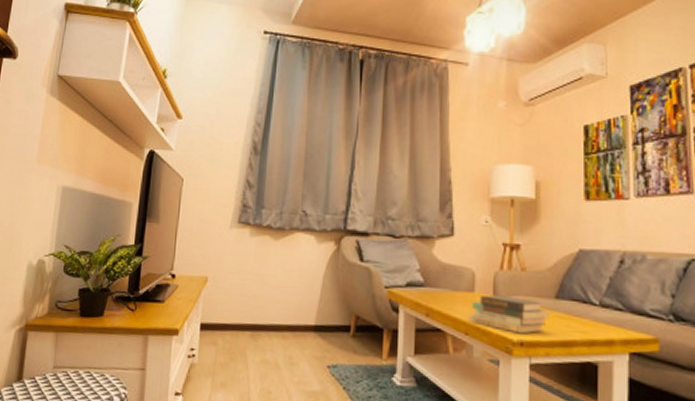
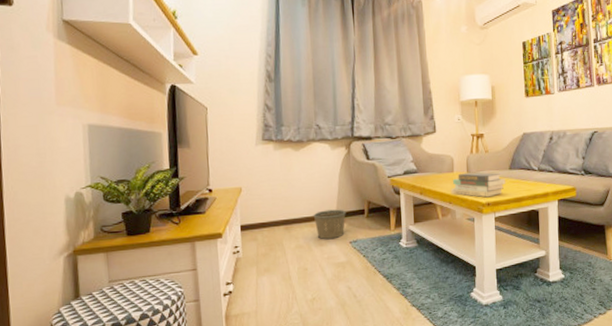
basket: none [286,319,327,359] -> present [313,209,346,240]

